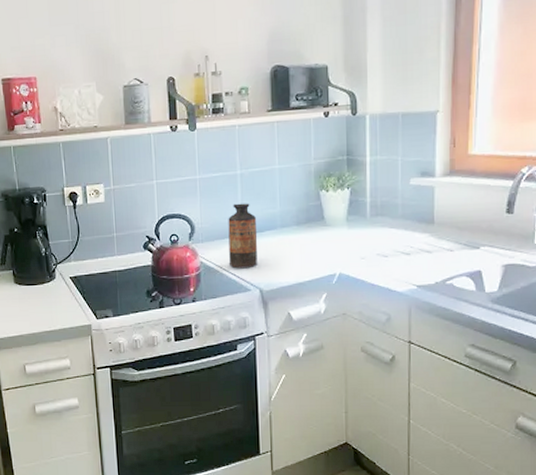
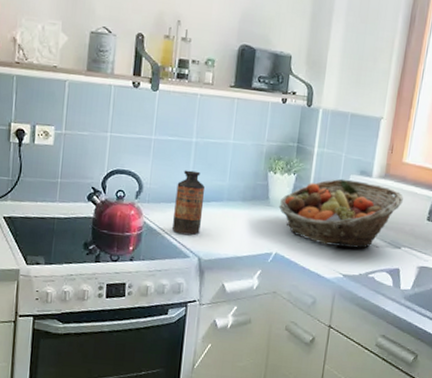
fruit basket: none [336,183,475,257] -> present [278,178,403,249]

